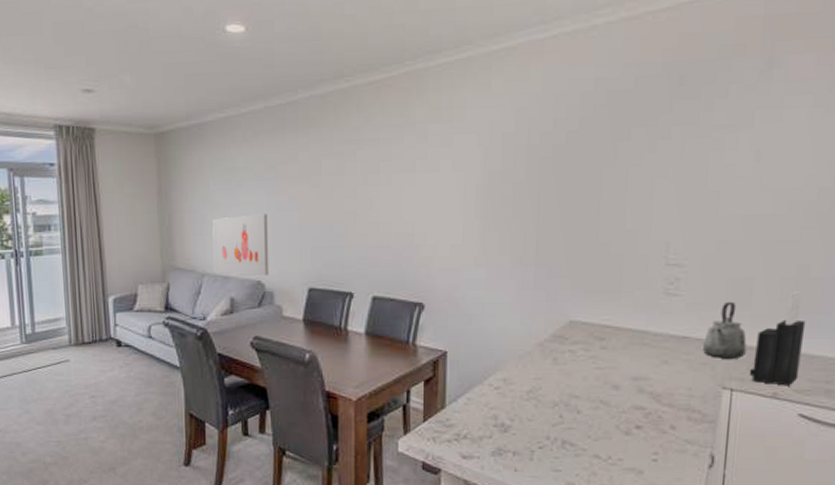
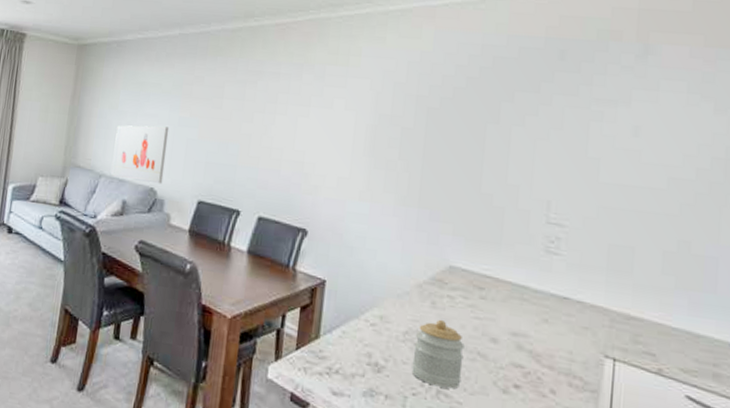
jar: none [537,374,587,438] -> present [411,319,465,389]
kettle: present [703,302,747,359] -> none [584,268,629,328]
knife block: present [749,291,806,386] -> none [632,266,690,364]

